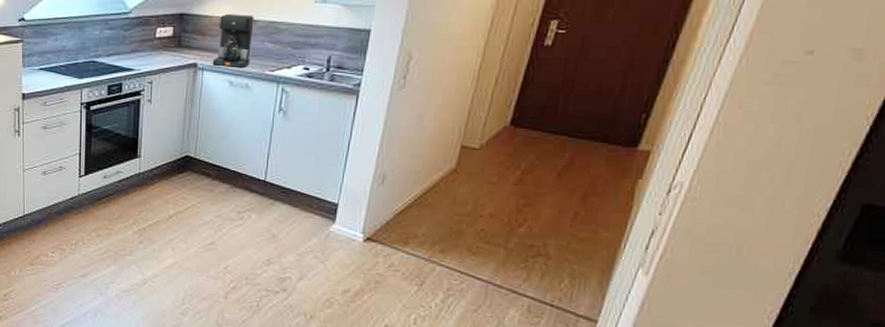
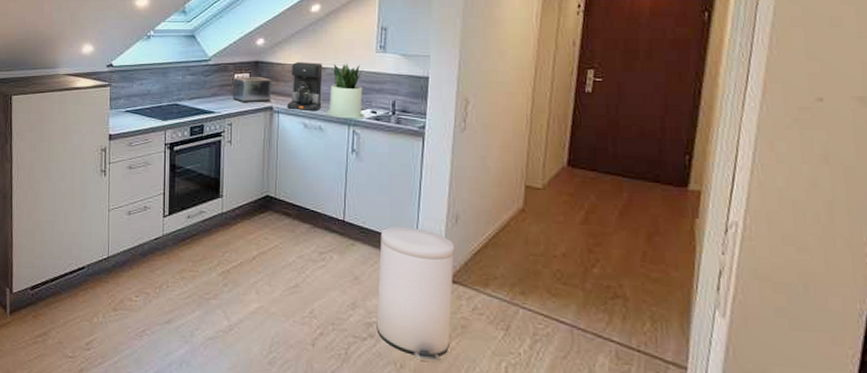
toaster: none [153,31,198,60] -> present [232,77,272,103]
planter: none [254,14,298,78] -> present [326,63,365,120]
pedal bin: none [290,186,379,315] -> present [376,226,455,363]

